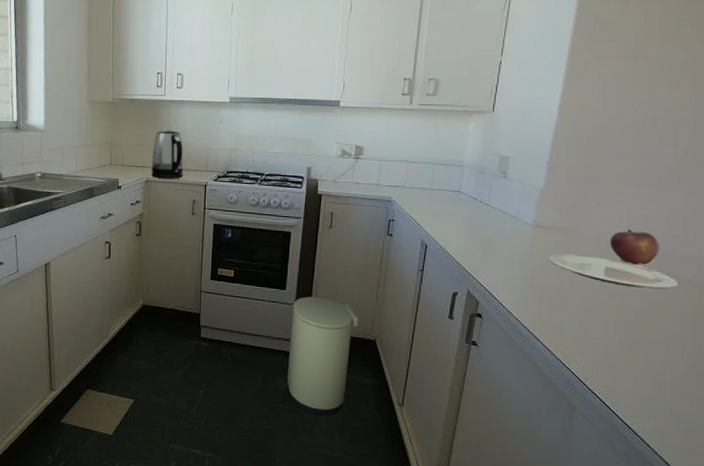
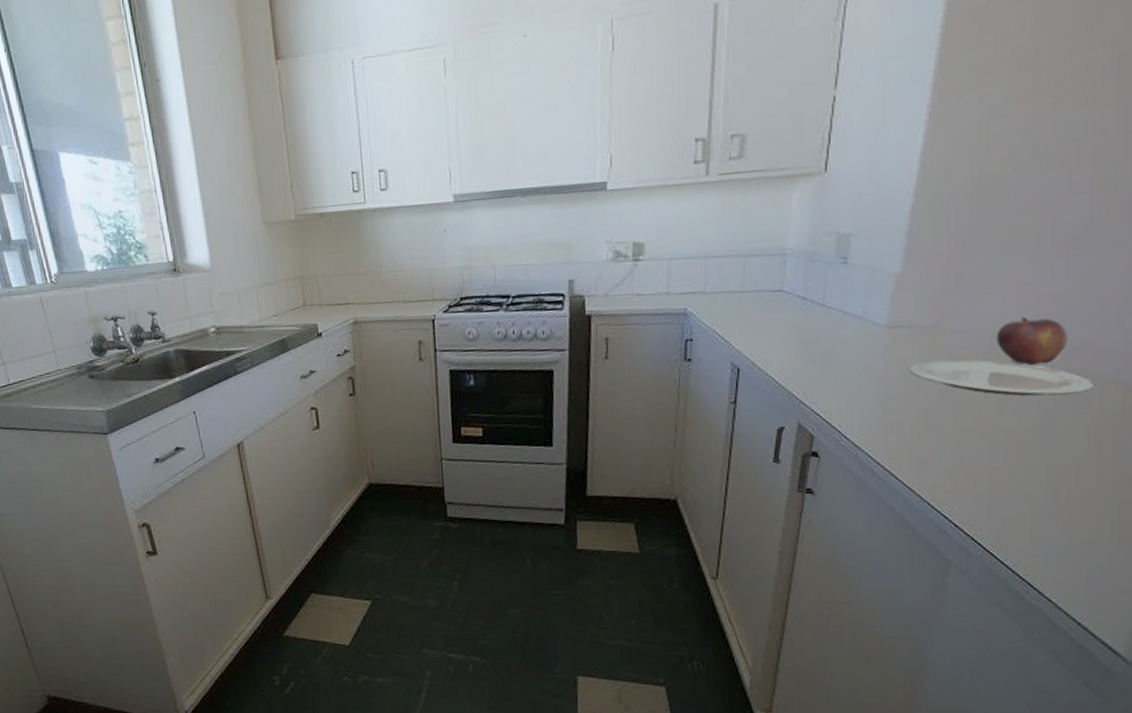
kettle: present [151,130,184,179] -> none [357,250,402,318]
pedal bin: present [274,296,359,415] -> none [547,451,653,599]

